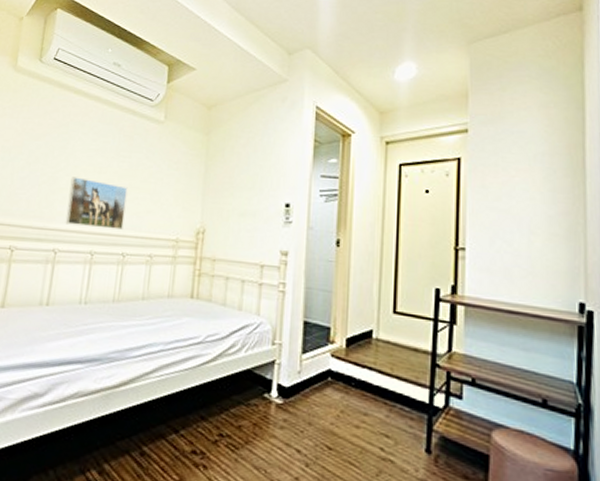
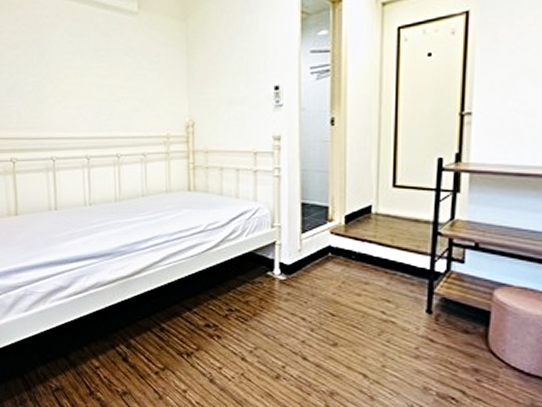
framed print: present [65,177,128,230] -> none [55,83,114,132]

